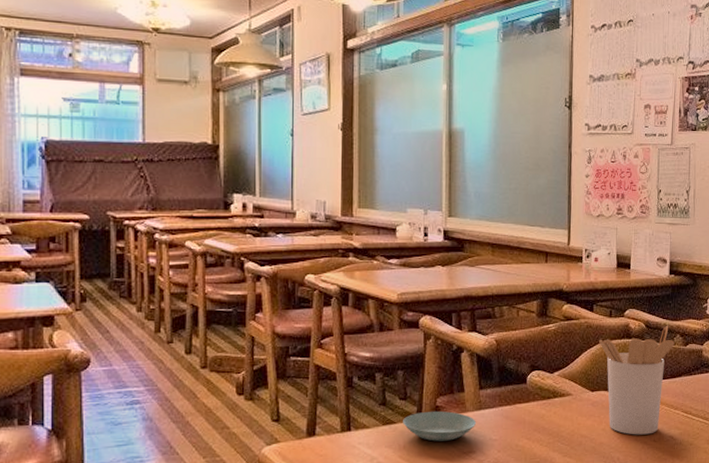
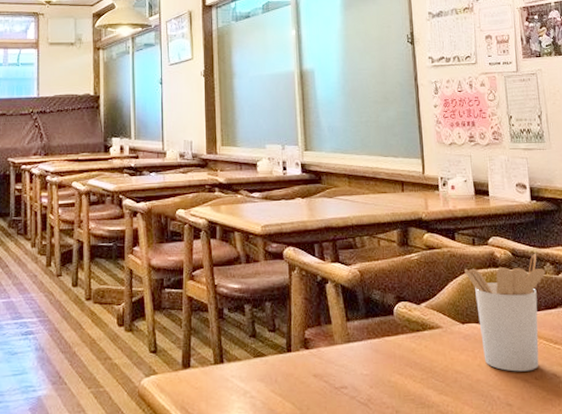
saucer: present [403,411,477,442] -> none [273,343,346,376]

